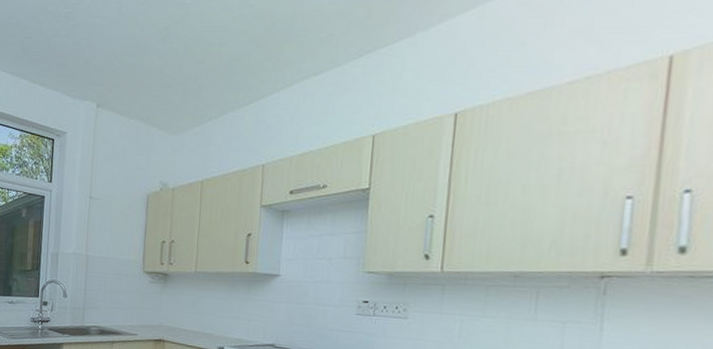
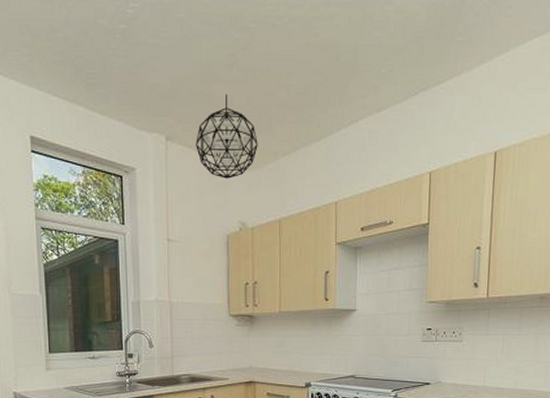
pendant light: none [124,64,185,142] -> present [196,93,258,179]

